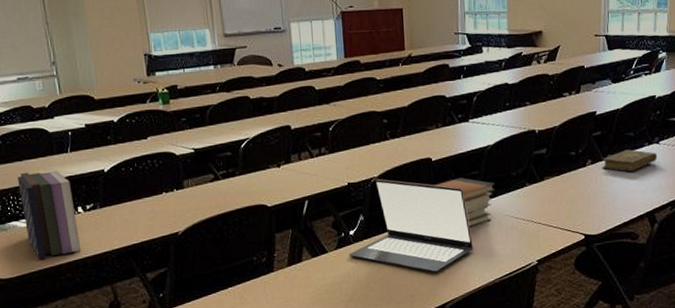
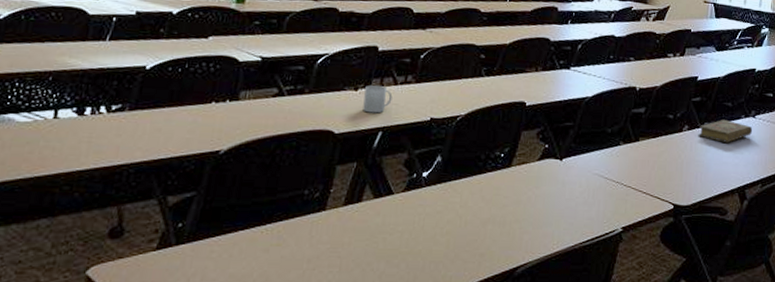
books: present [18,170,81,260] -> none [23,56,99,165]
mug: none [286,159,312,186] -> present [363,85,393,114]
laptop: present [349,179,474,272] -> none [417,117,557,229]
book stack: present [436,178,495,228] -> none [526,127,588,183]

